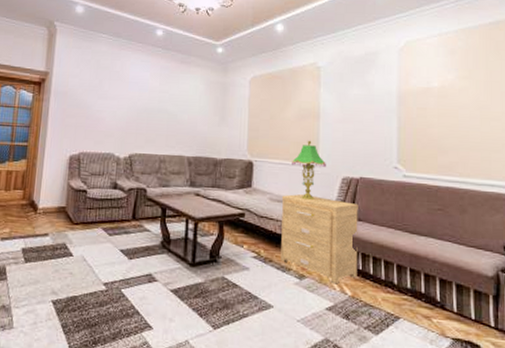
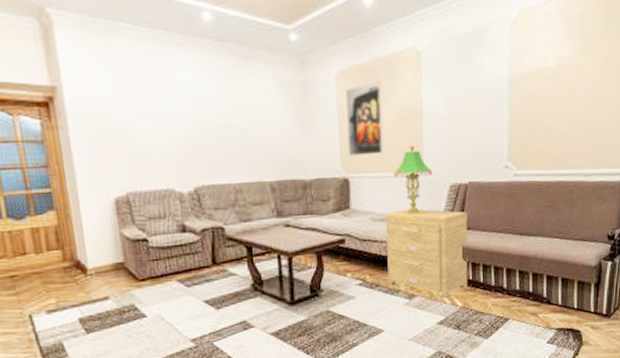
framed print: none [255,87,286,145] -> present [346,82,384,156]

